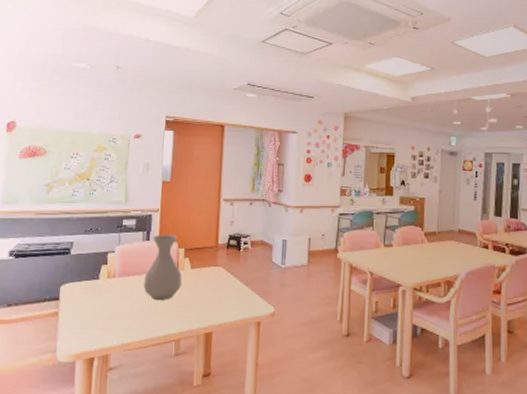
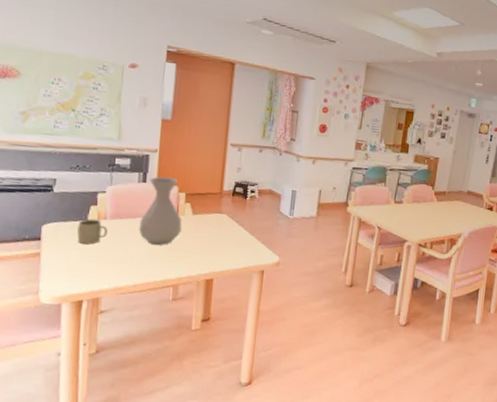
mug: none [90,277,116,302] -> present [77,218,108,245]

